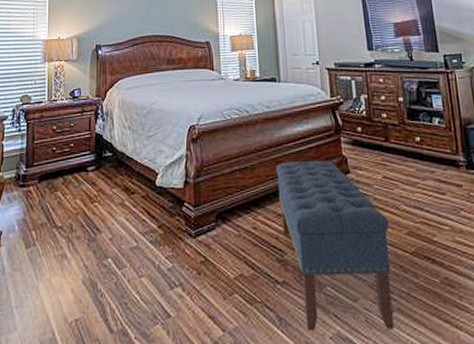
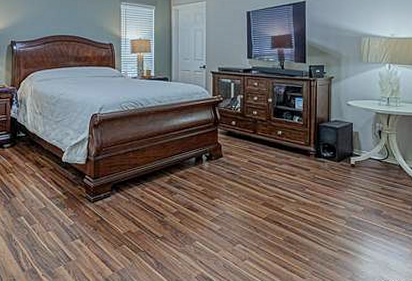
bench: present [276,161,394,332] -> none [163,147,249,273]

